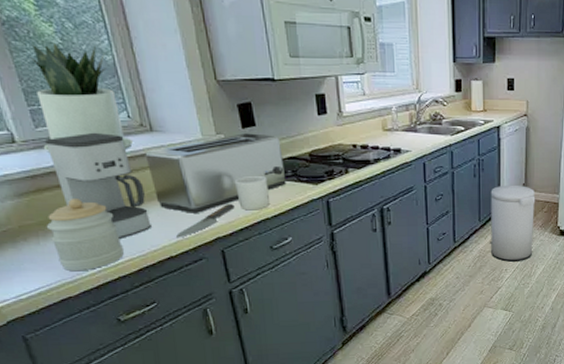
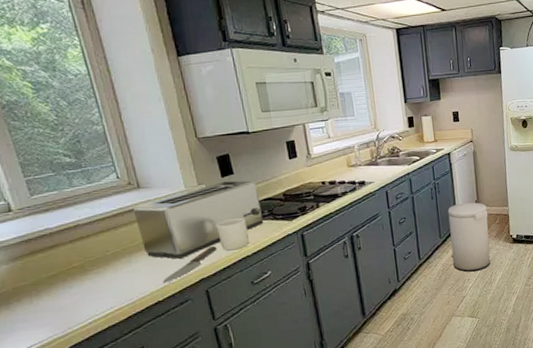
planter: present [28,44,134,153] -> none [26,118,123,217]
coffee maker: present [45,132,151,239] -> none [40,194,139,290]
jar: present [46,199,125,272] -> none [39,256,114,326]

